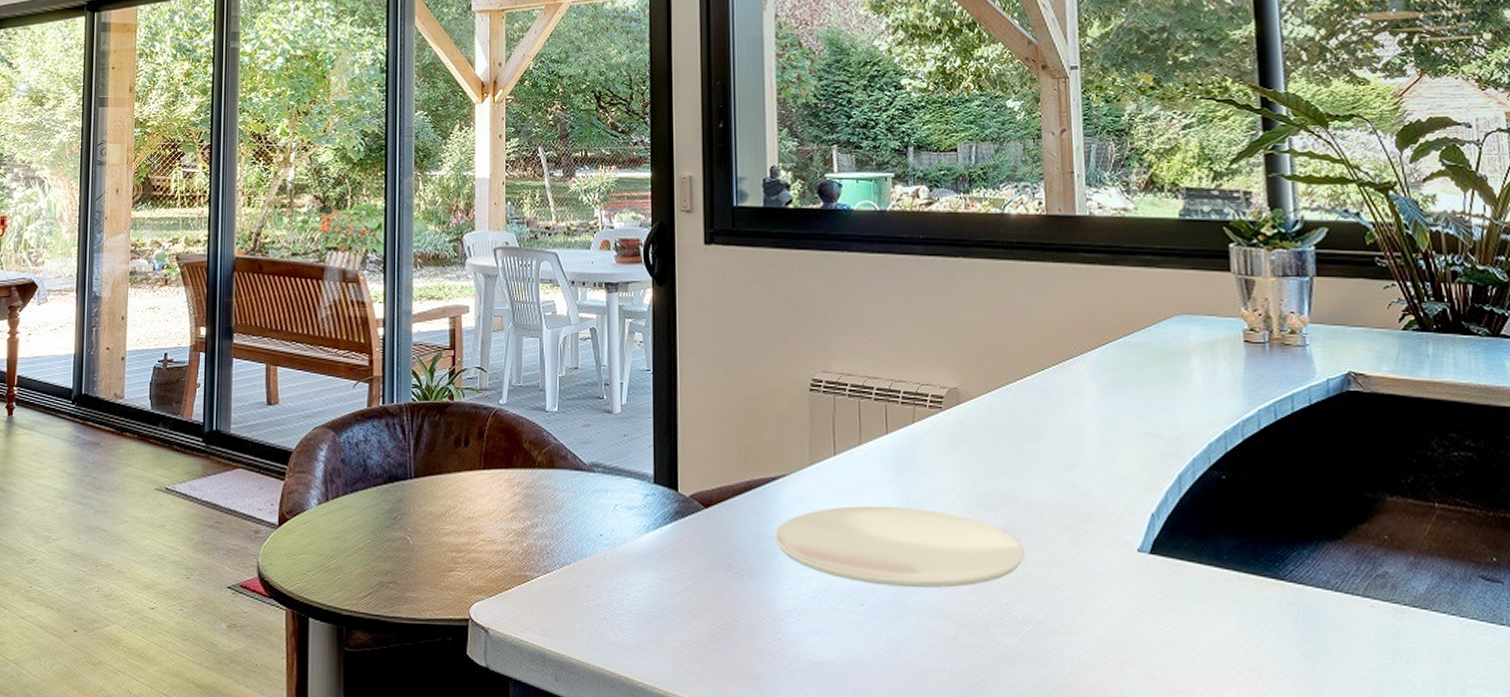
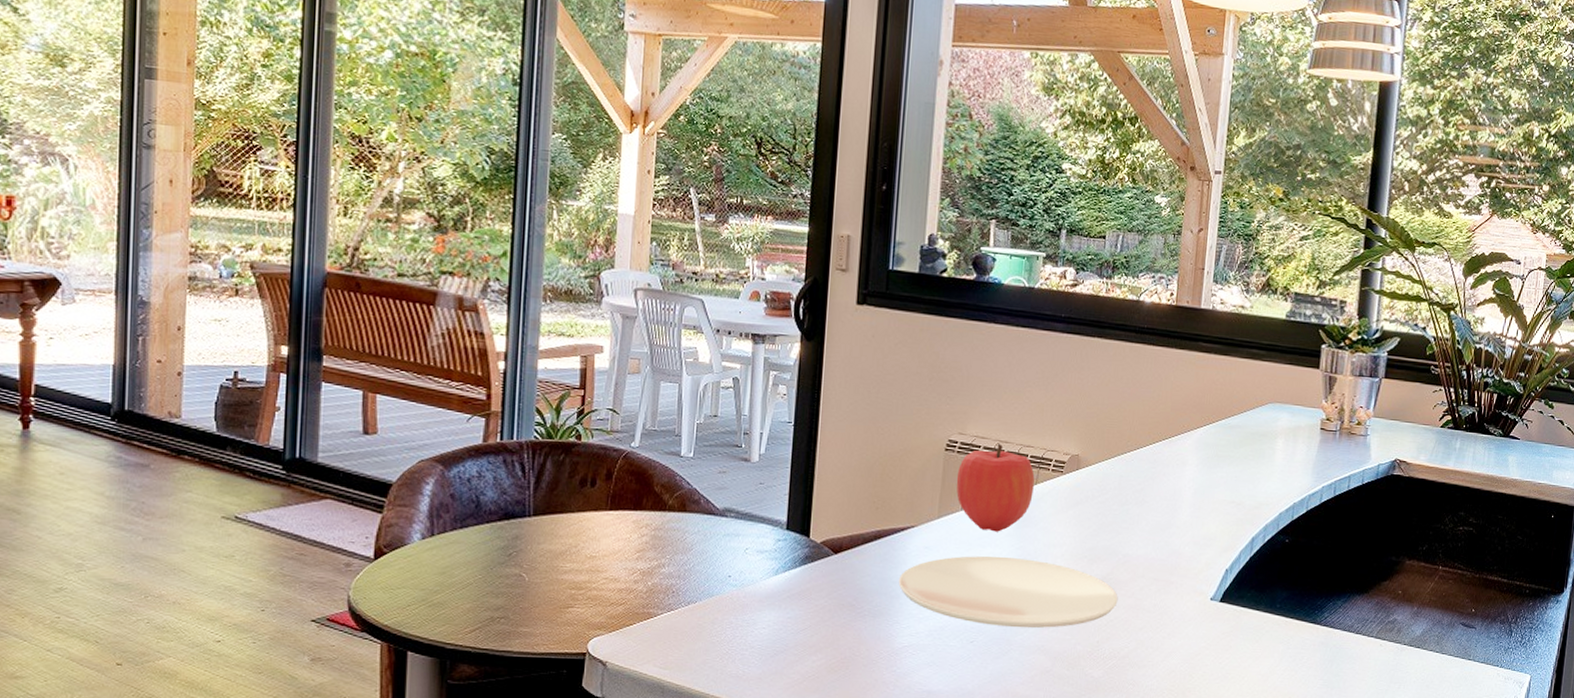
fruit: none [825,379,912,478] -> present [956,443,1035,532]

